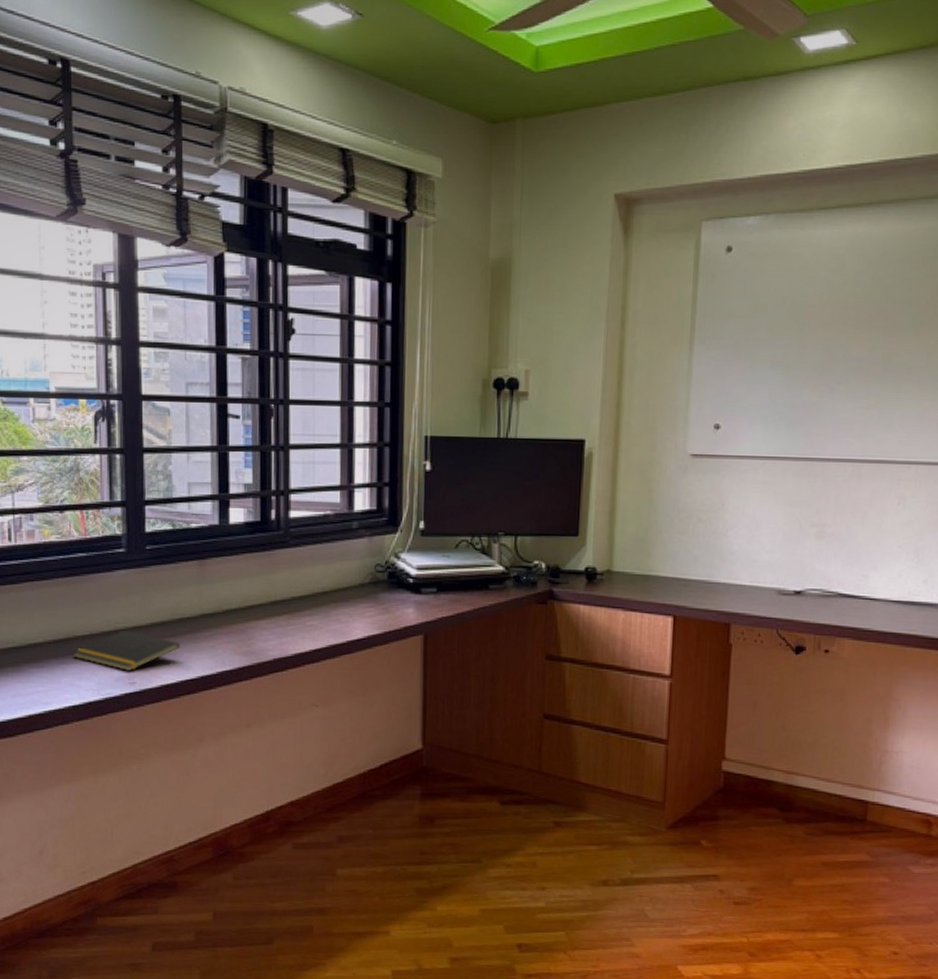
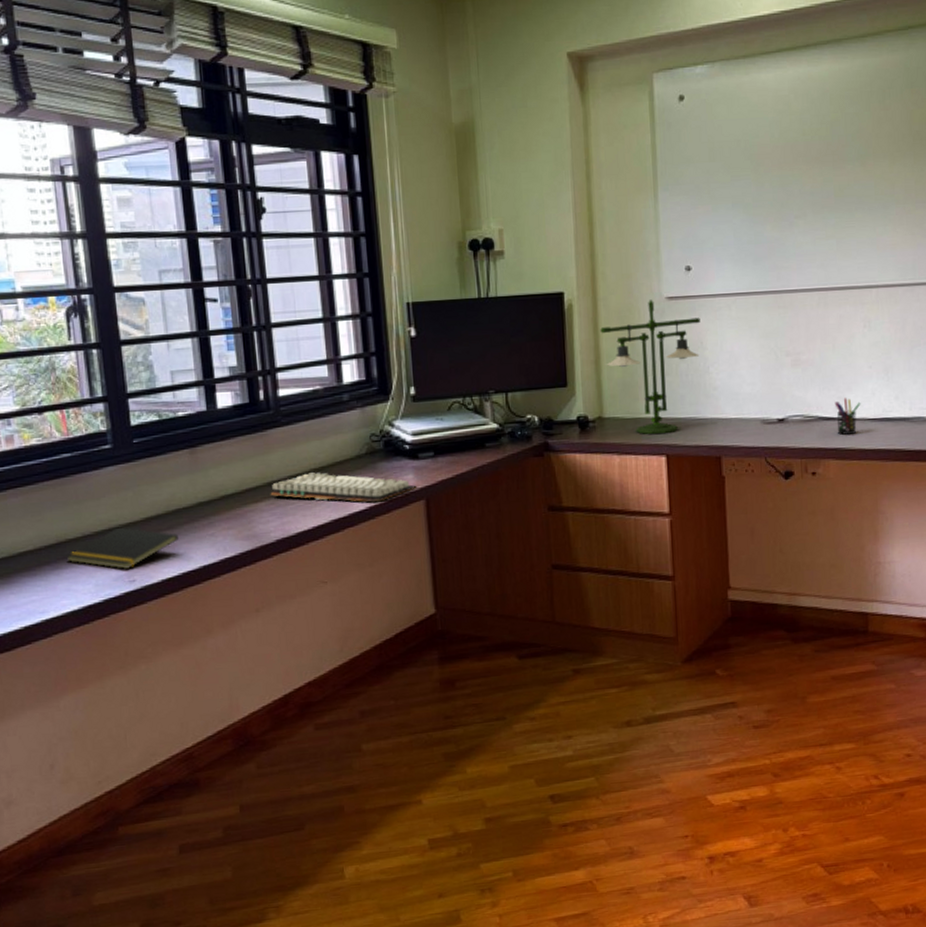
keyboard: none [272,595,416,632] -> present [270,471,417,503]
desk lamp: none [618,455,724,594] -> present [600,299,701,435]
pen holder: none [856,576,886,615] -> present [834,397,861,435]

